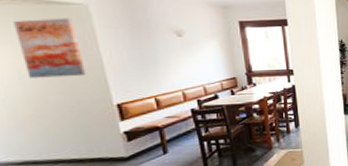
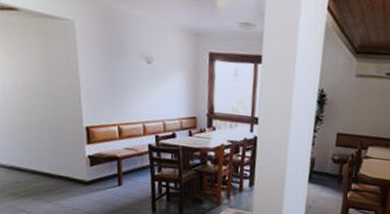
wall art: present [13,18,85,78] -> none [17,32,65,94]

